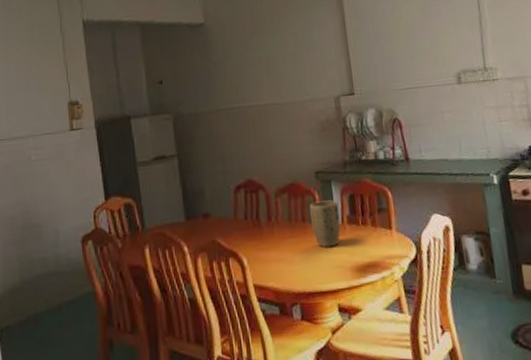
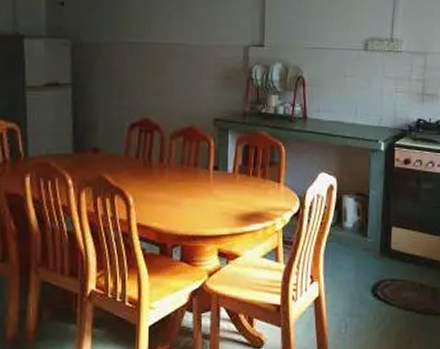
plant pot: present [310,200,341,247] -> none [203,148,232,193]

